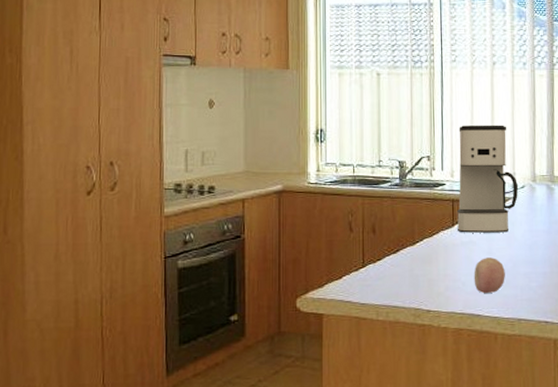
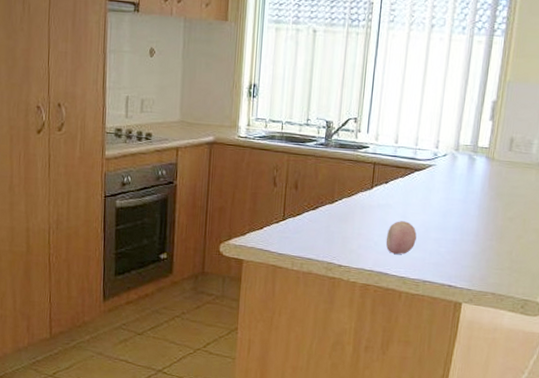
coffee maker: present [457,124,519,233] -> none [376,89,441,199]

